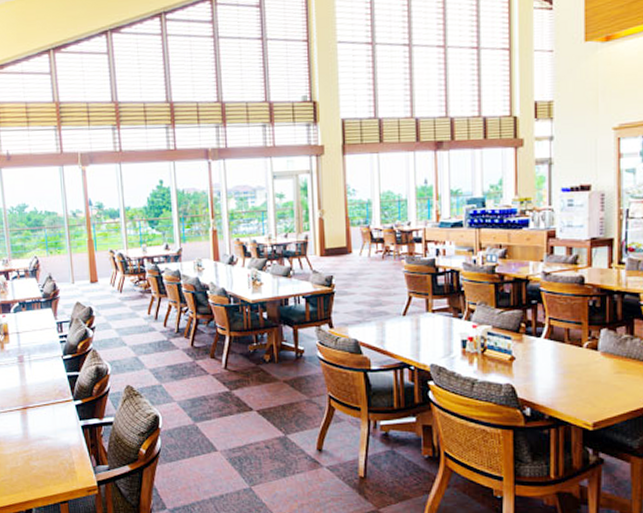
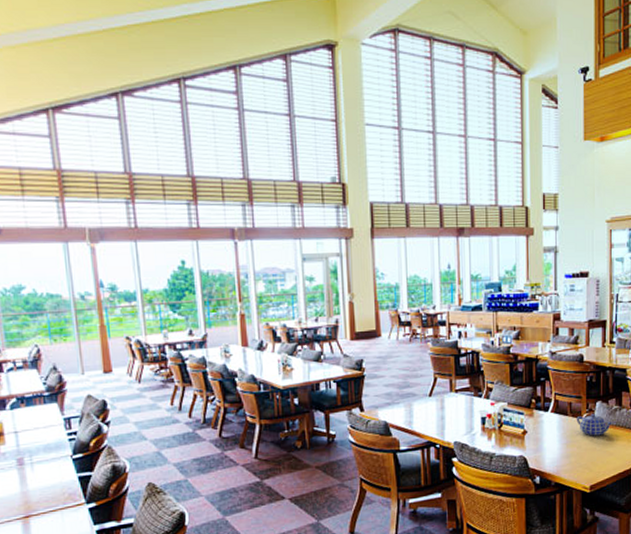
teapot: none [576,341,623,367] -> present [576,413,614,436]

